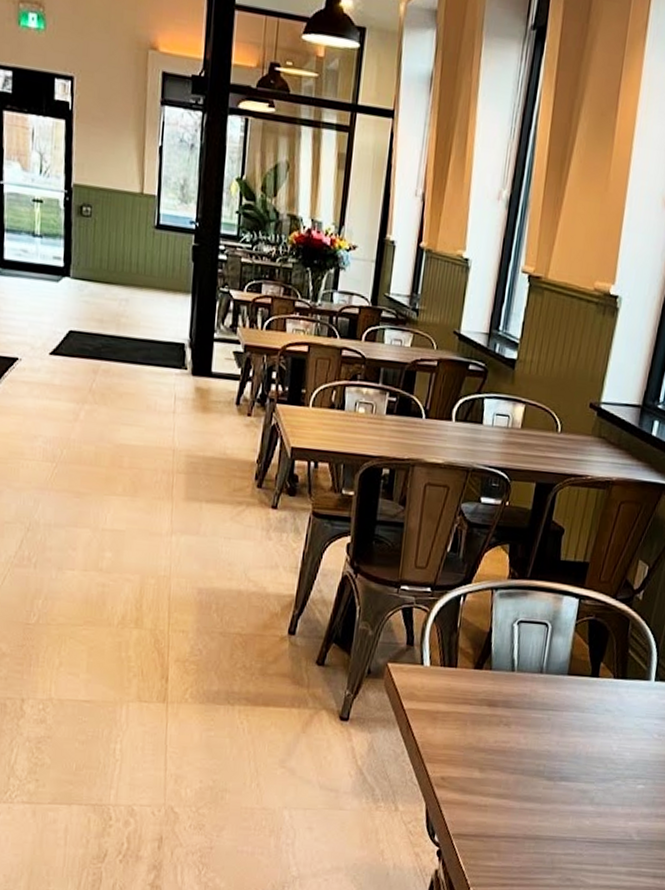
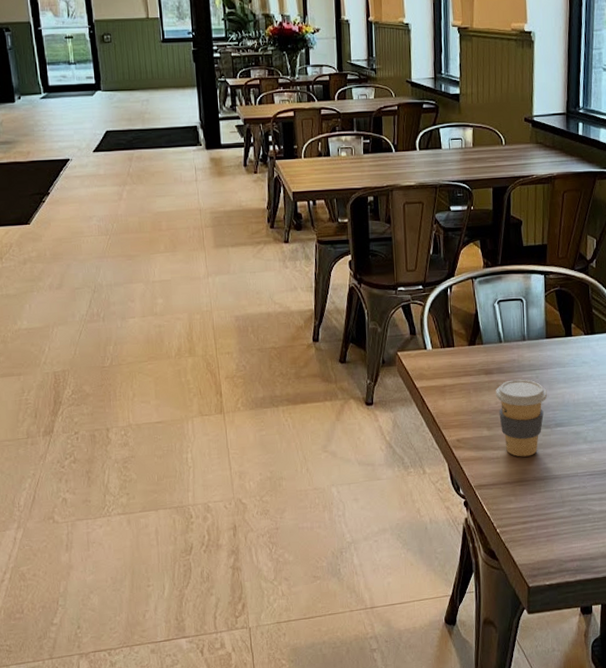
coffee cup: none [495,717,558,810] -> present [496,379,547,457]

